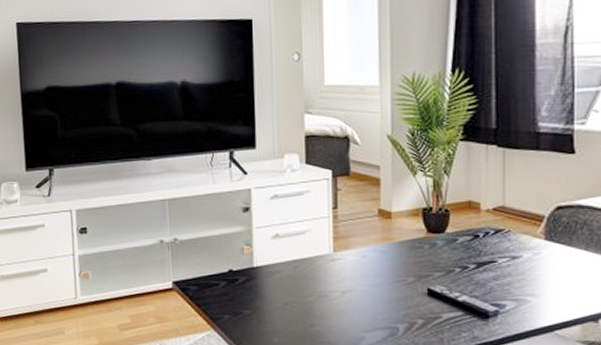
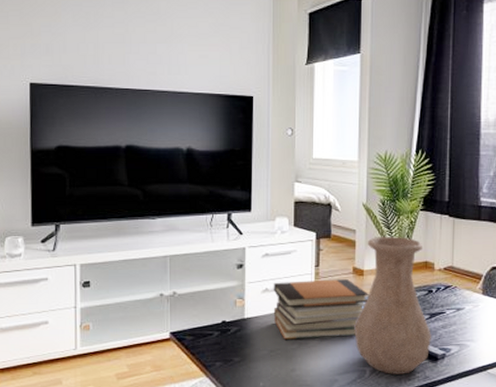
book stack: none [284,223,398,291] -> present [273,279,369,340]
vase: none [382,171,480,333] -> present [354,236,431,374]

